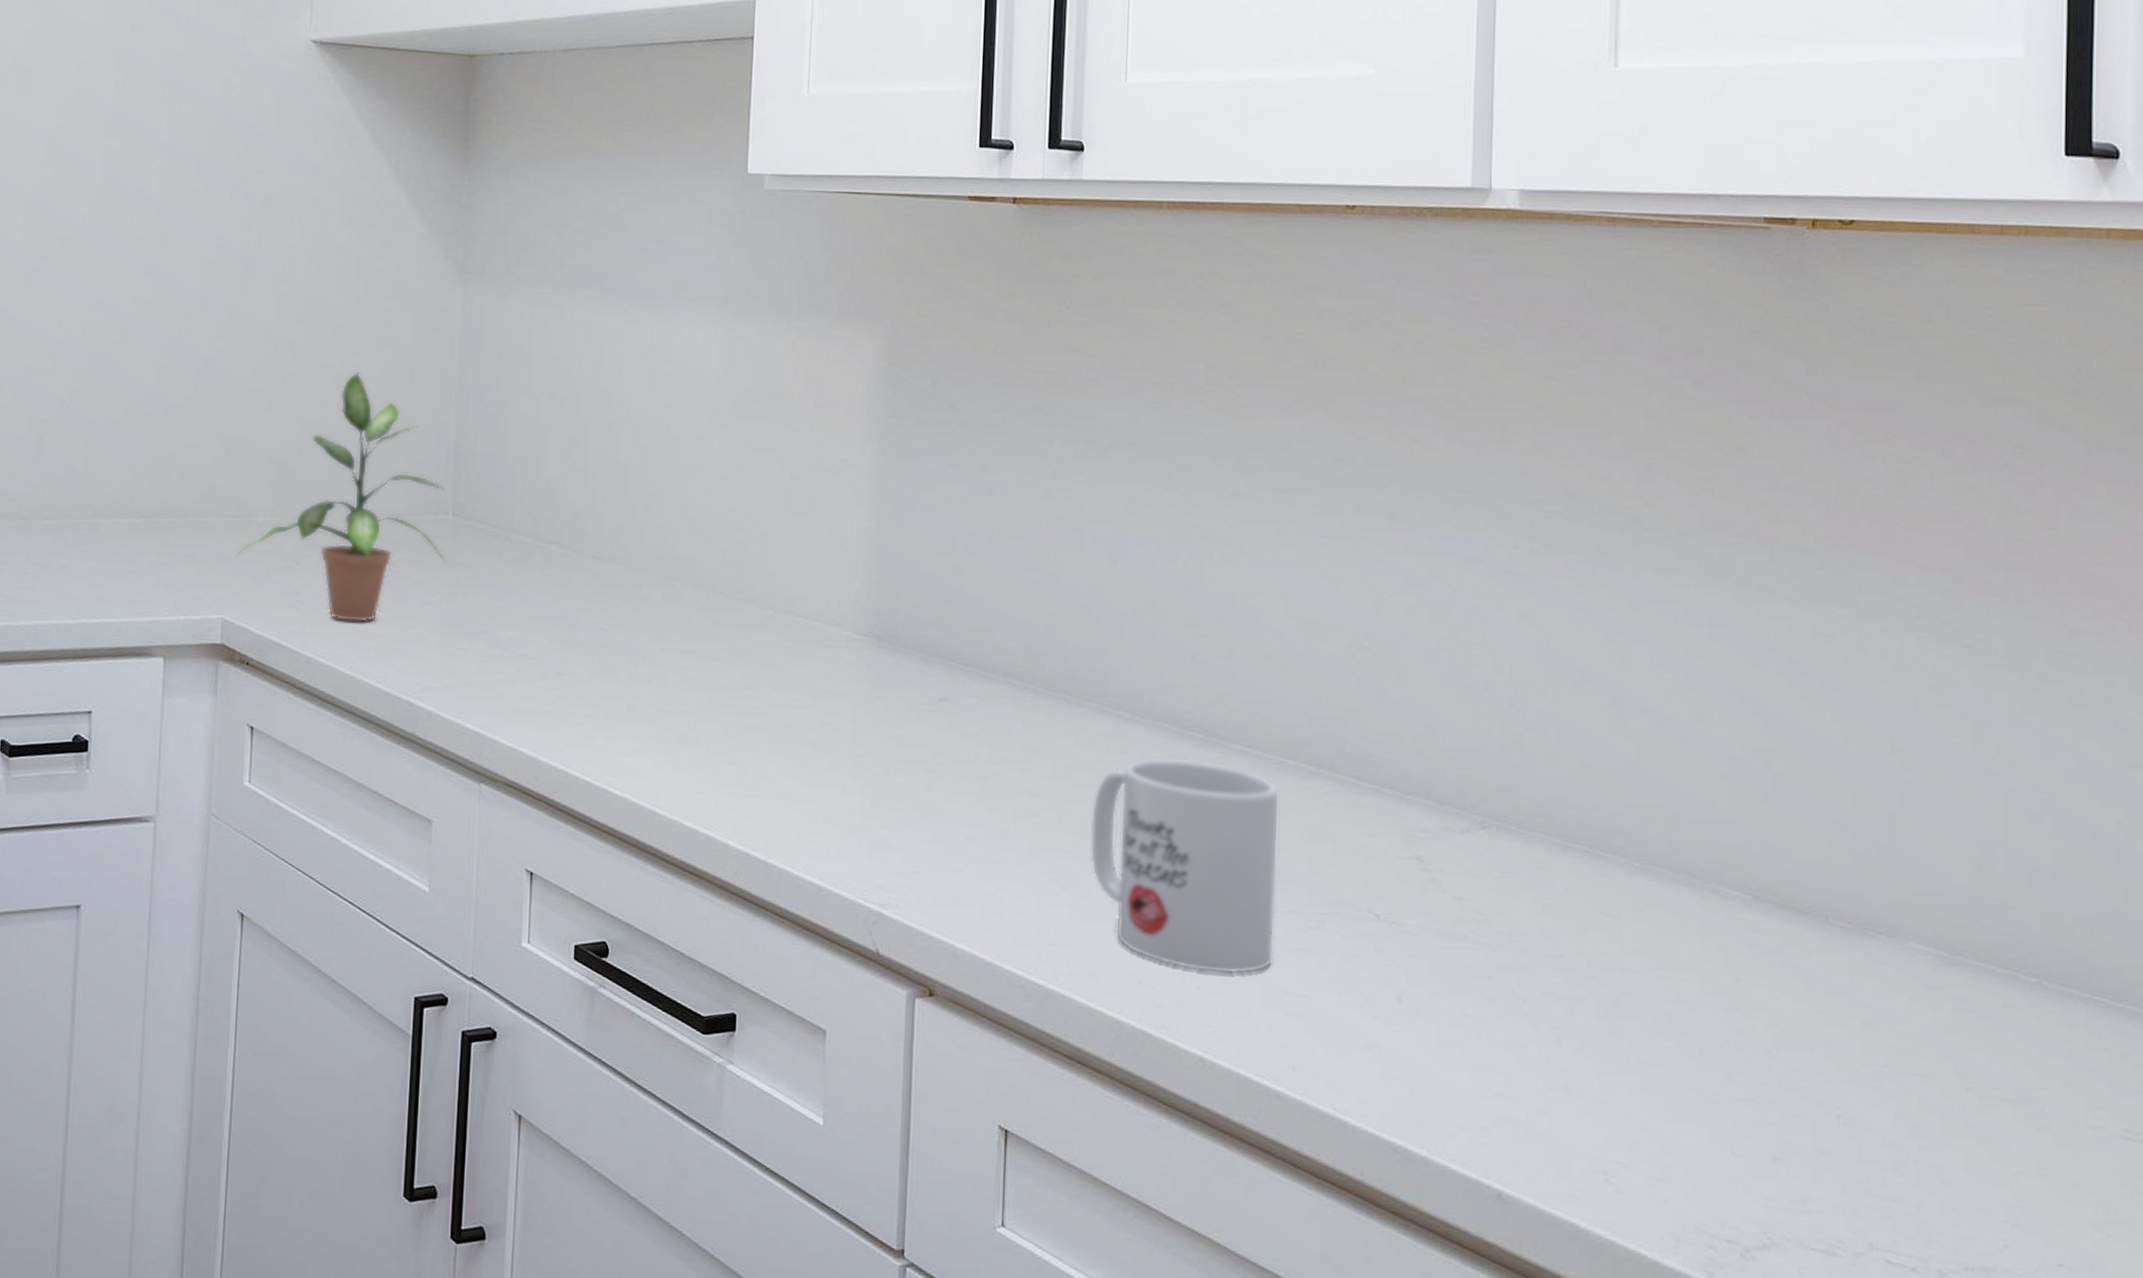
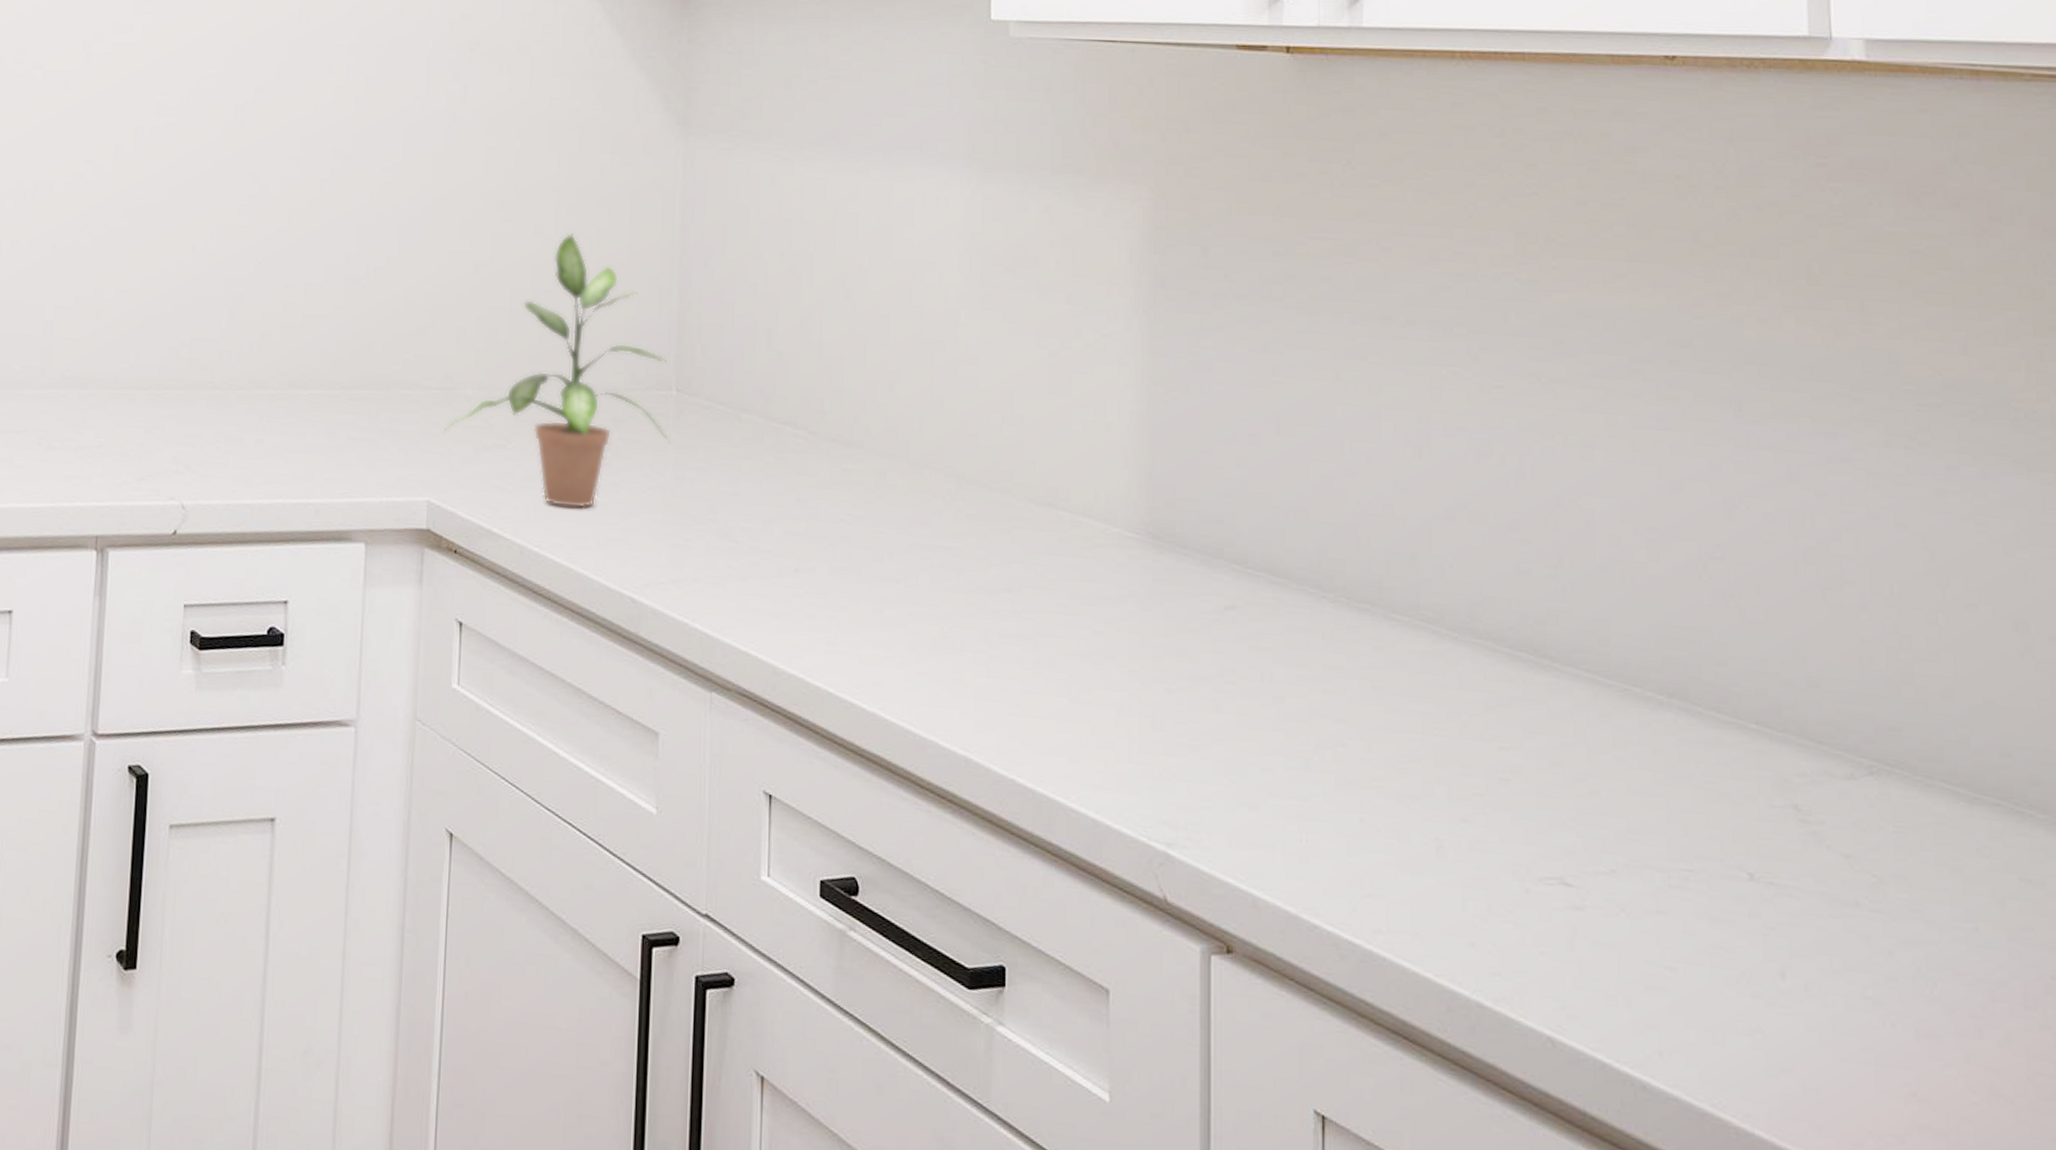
mug: present [1090,757,1280,974] -> none [1406,681,1630,939]

